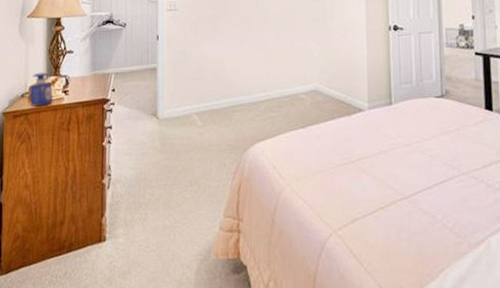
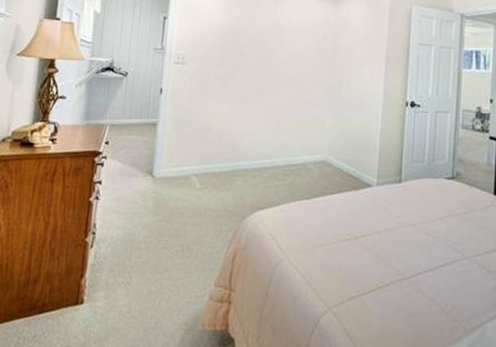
perfume bottle: present [30,72,53,105] -> none [12,116,39,153]

